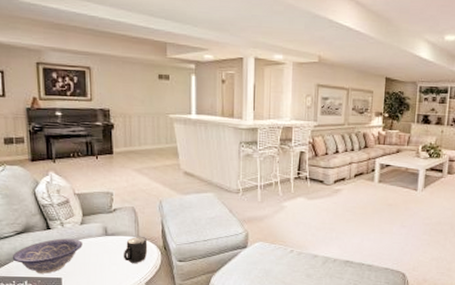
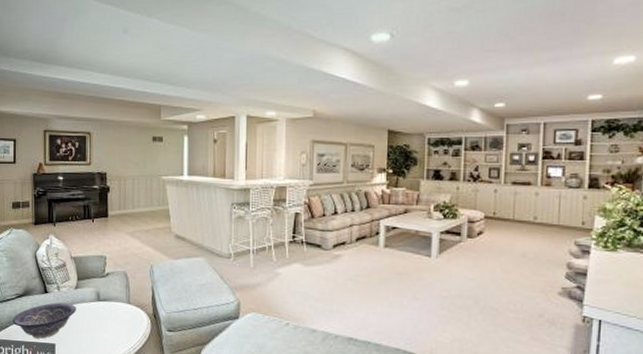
mug: present [123,237,148,263] -> none [113,303,138,331]

